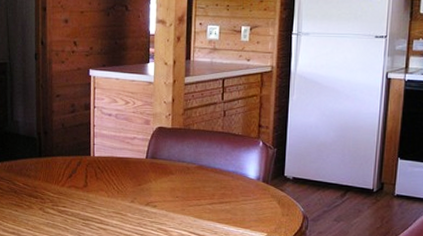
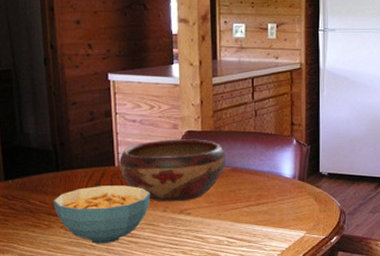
cereal bowl: none [34,173,121,228] -> present [53,185,151,244]
decorative bowl: none [93,134,194,194] -> present [118,139,227,202]

